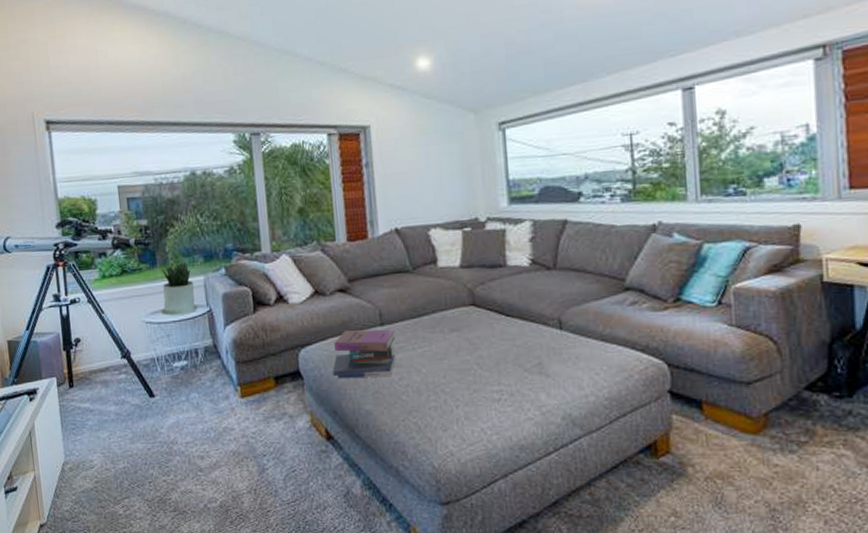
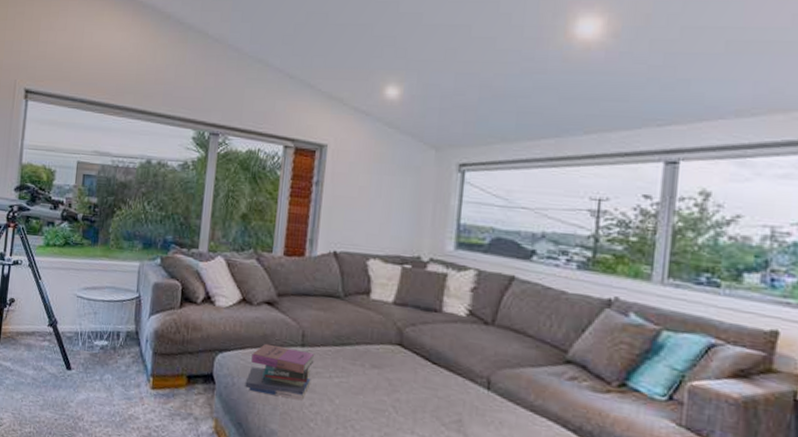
planter: present [160,261,198,317] -> none [93,244,129,297]

